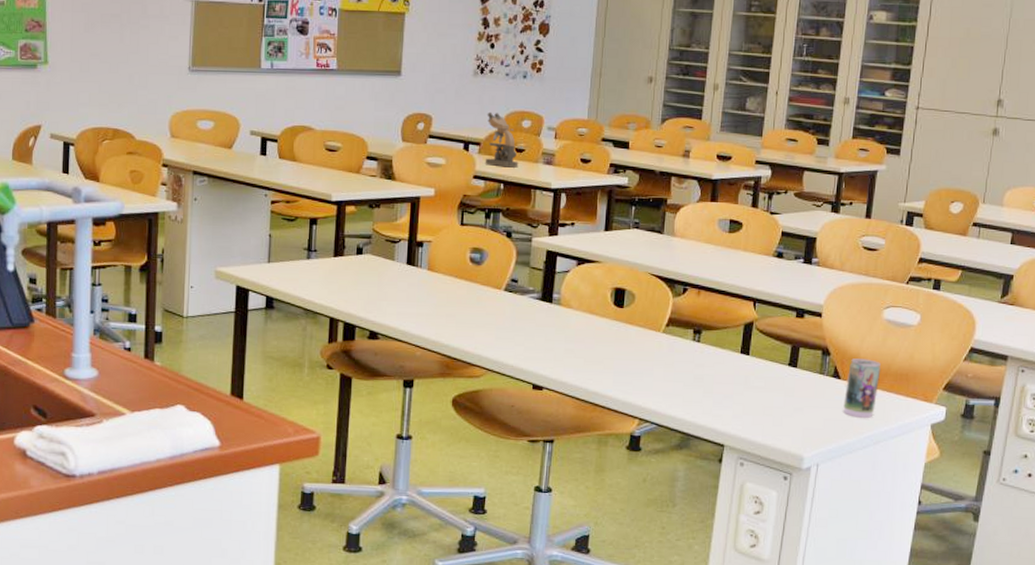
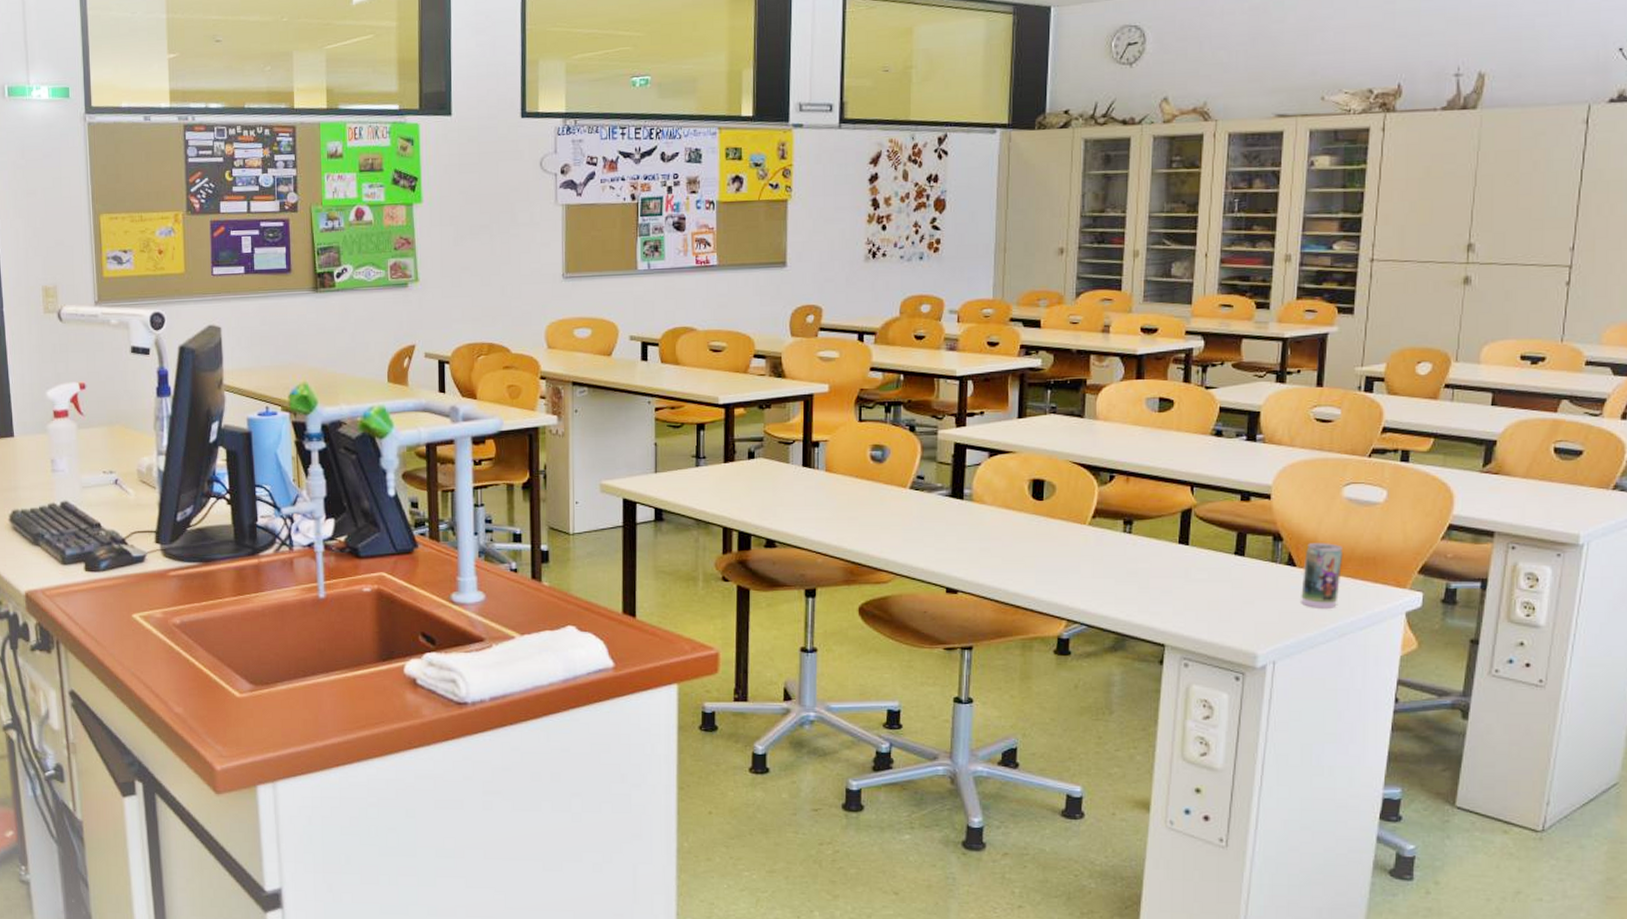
microscope: present [485,111,519,168] -> none [881,298,919,357]

